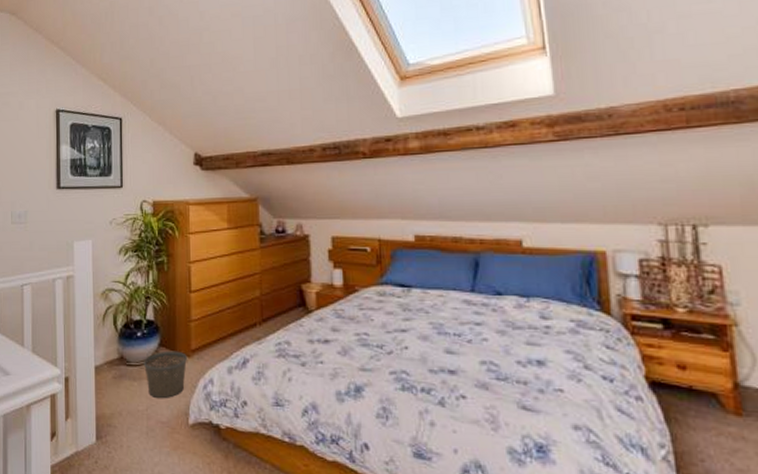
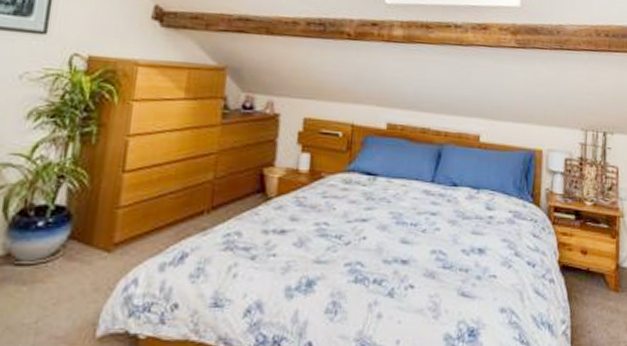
basket: present [143,350,188,399] -> none [40,244,108,307]

